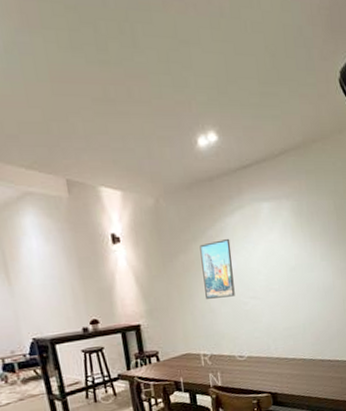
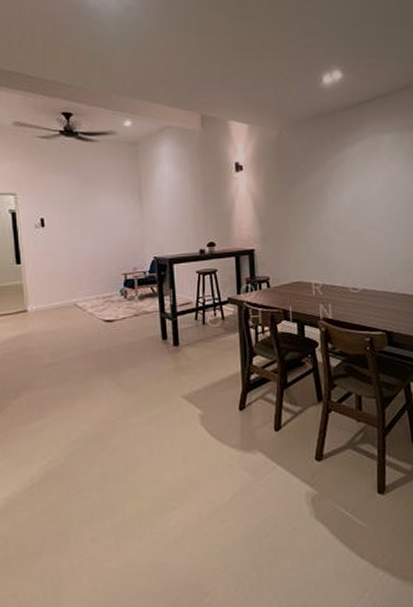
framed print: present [199,238,235,299] -> none [318,168,352,227]

